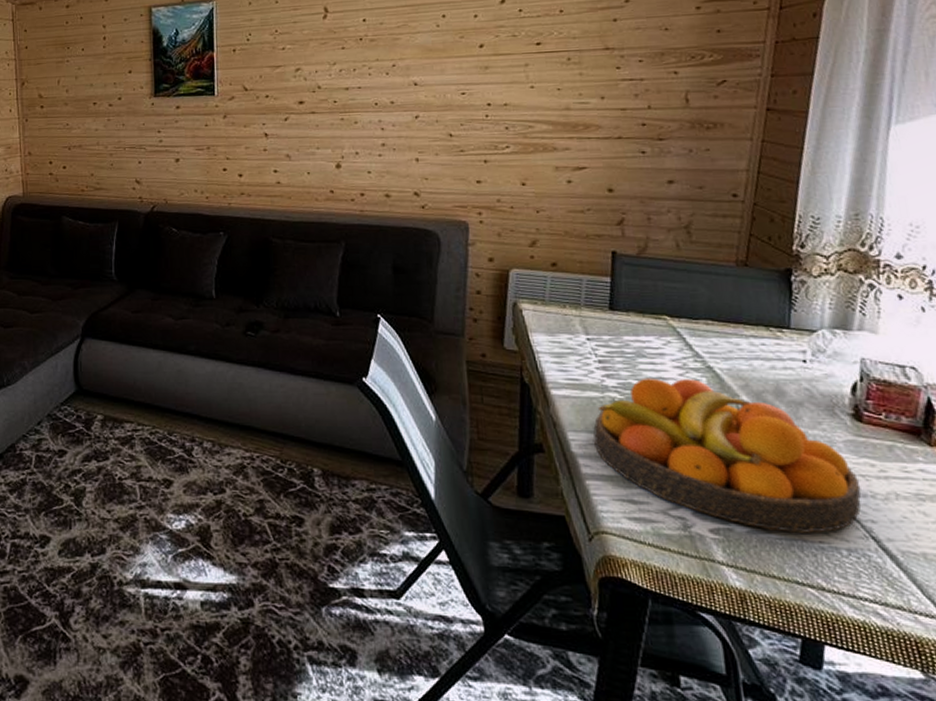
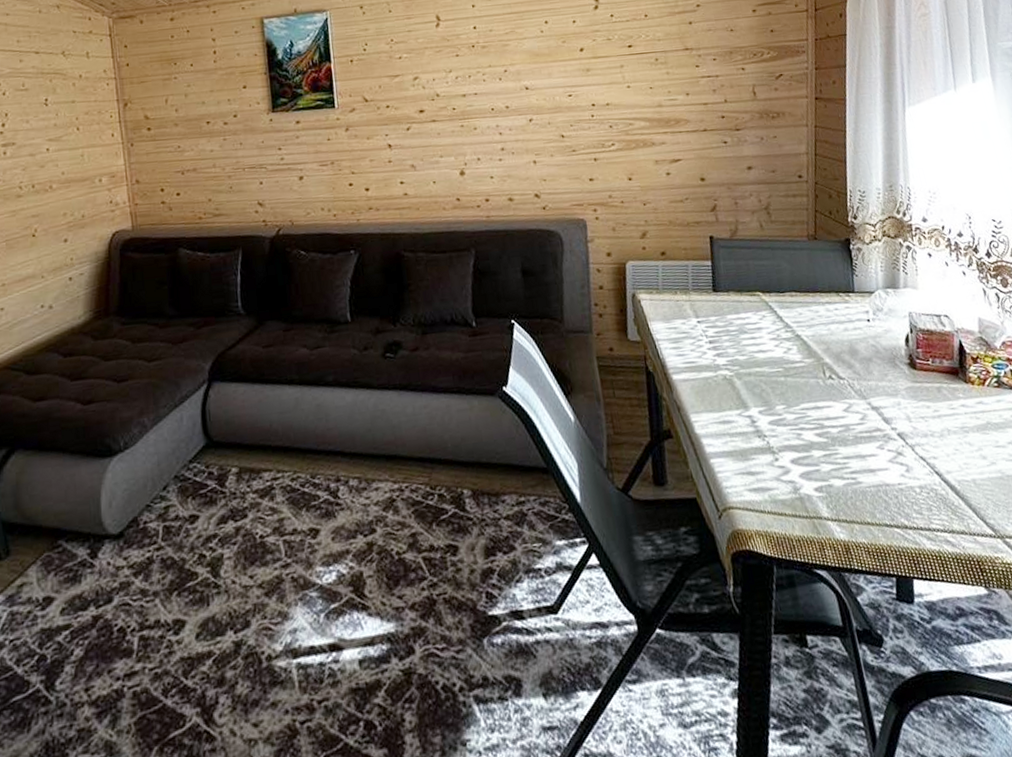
fruit bowl: present [593,378,861,533] -> none [711,348,925,481]

